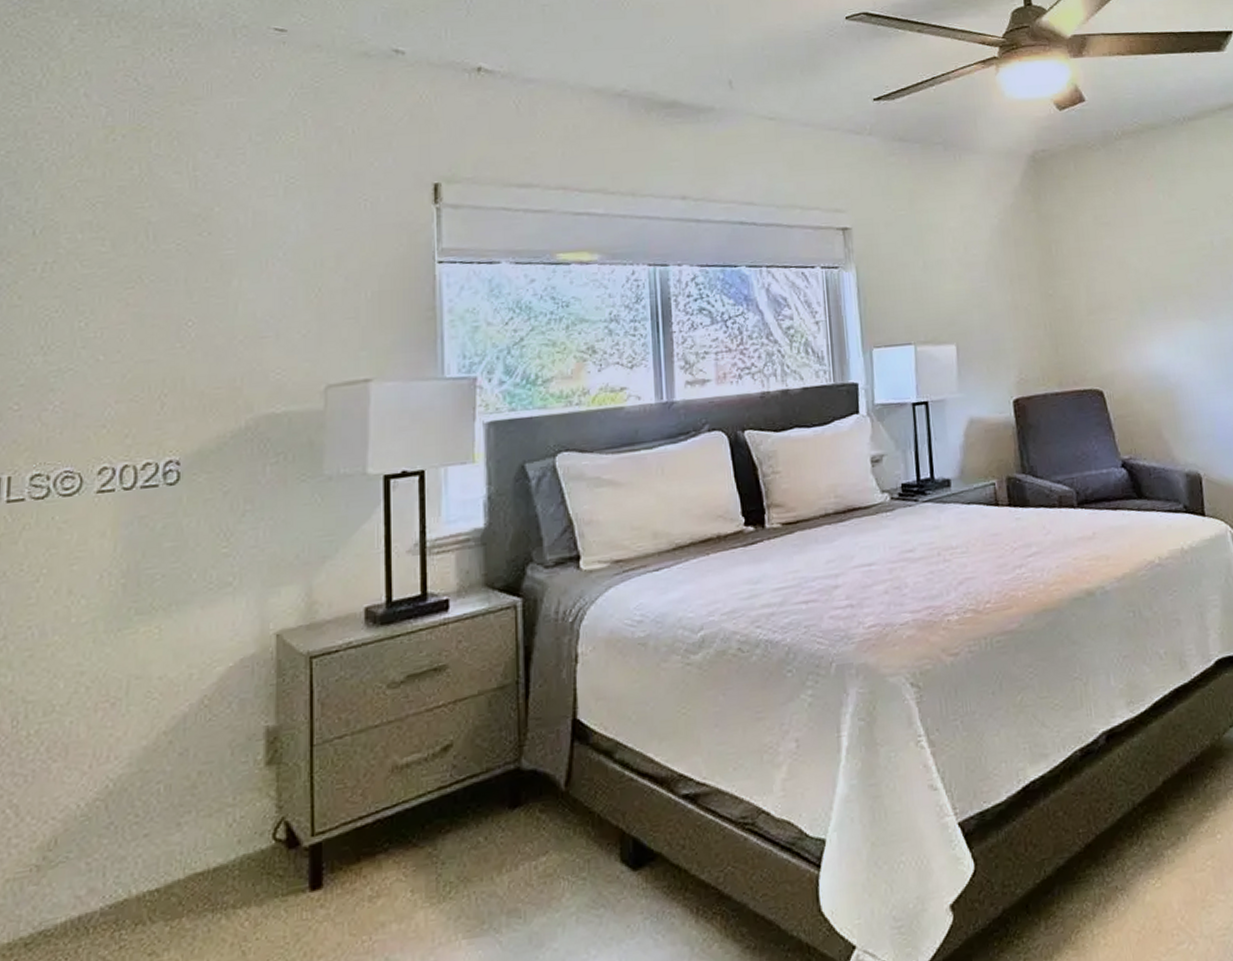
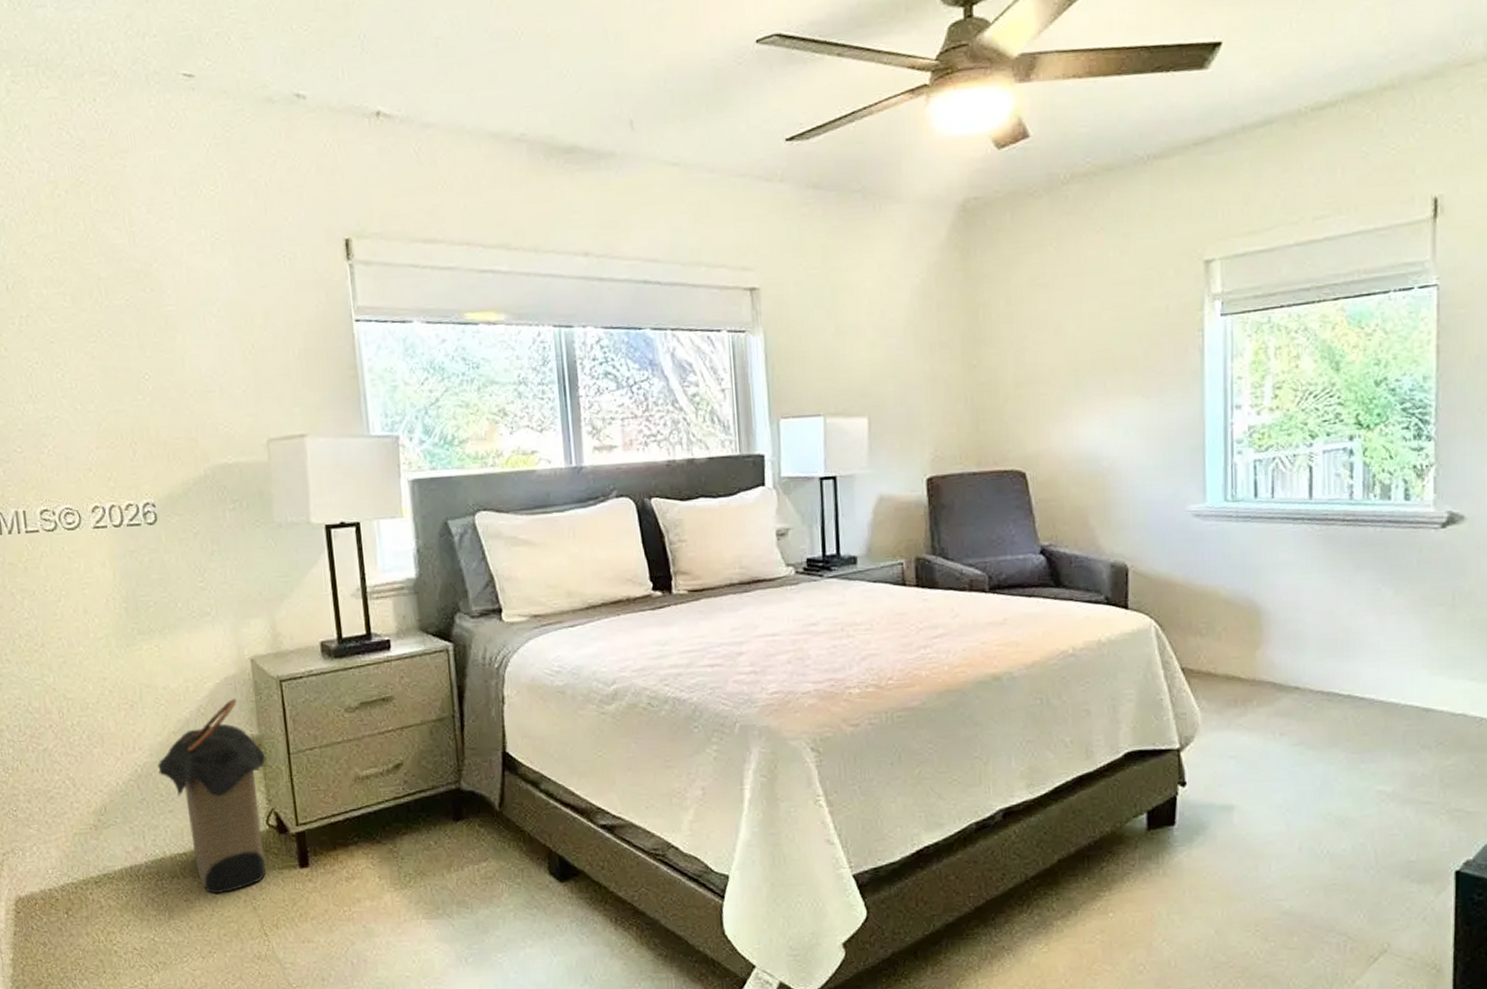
laundry hamper: none [137,684,281,941] -> present [157,699,266,894]

